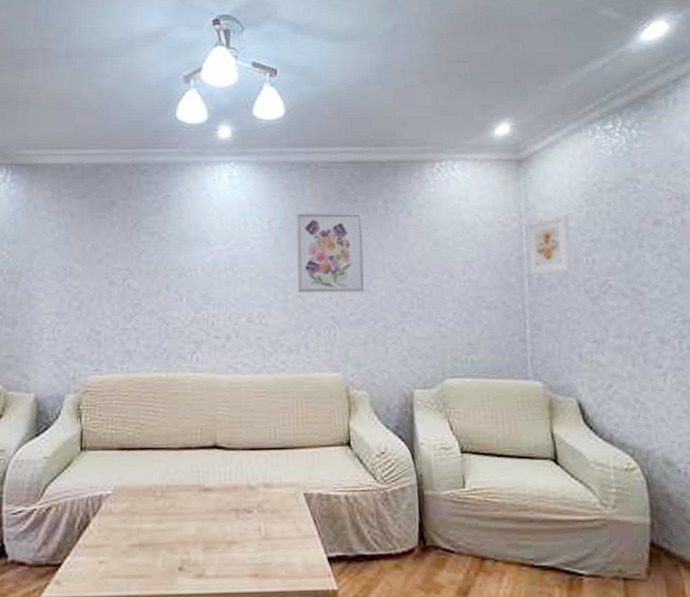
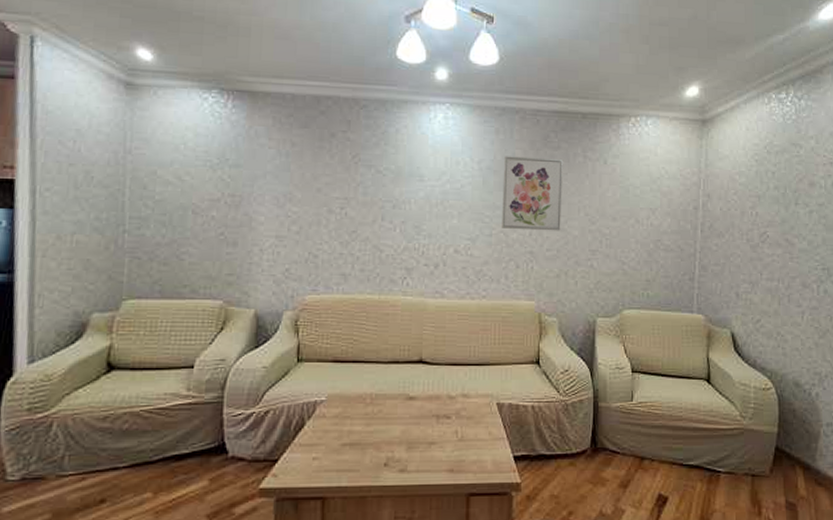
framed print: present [527,214,572,276] -> none [703,172,740,224]

